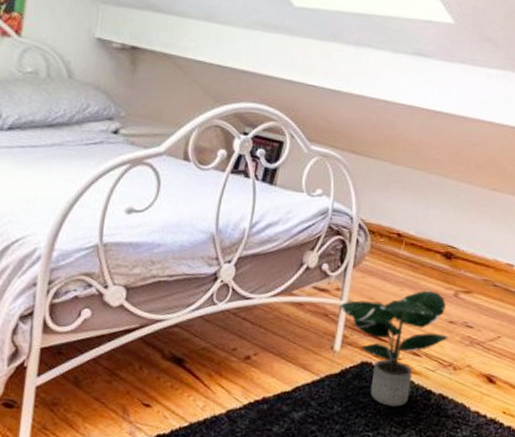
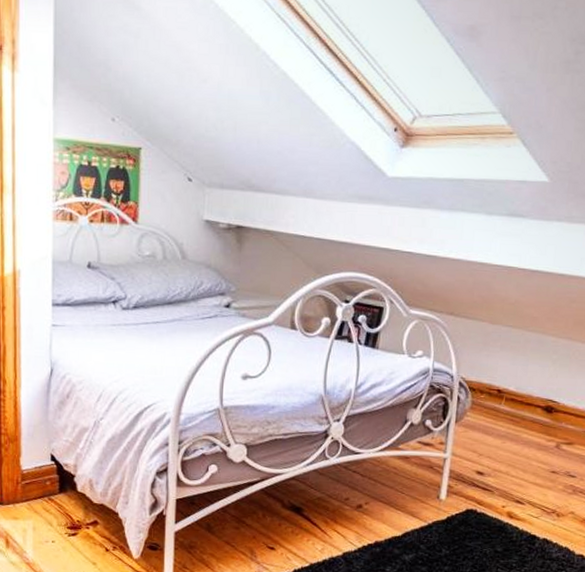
potted plant: present [340,290,448,407] -> none [444,442,551,550]

